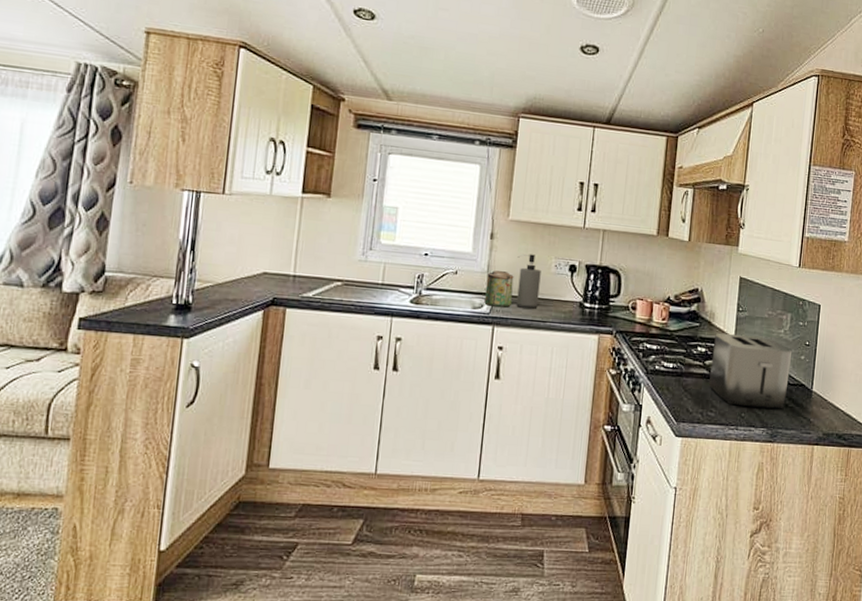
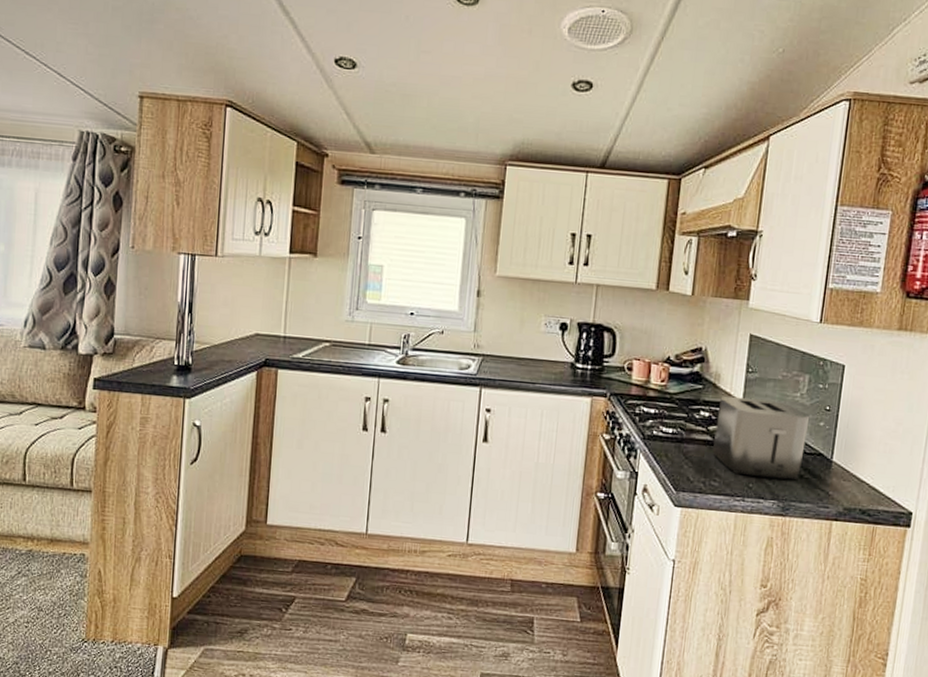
canister: present [484,270,514,309] -> none [471,330,502,370]
soap dispenser: present [516,254,541,310] -> none [504,312,530,371]

